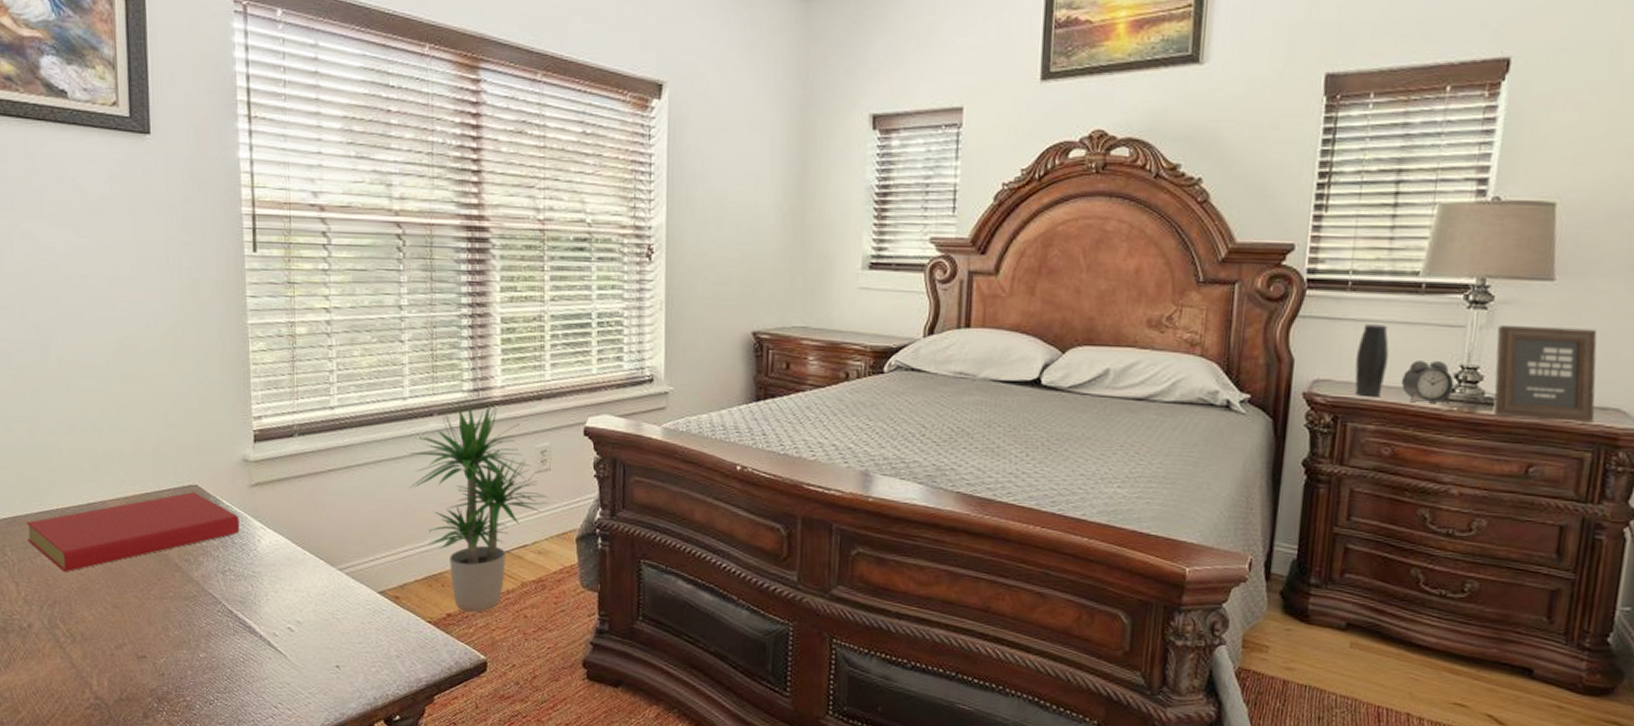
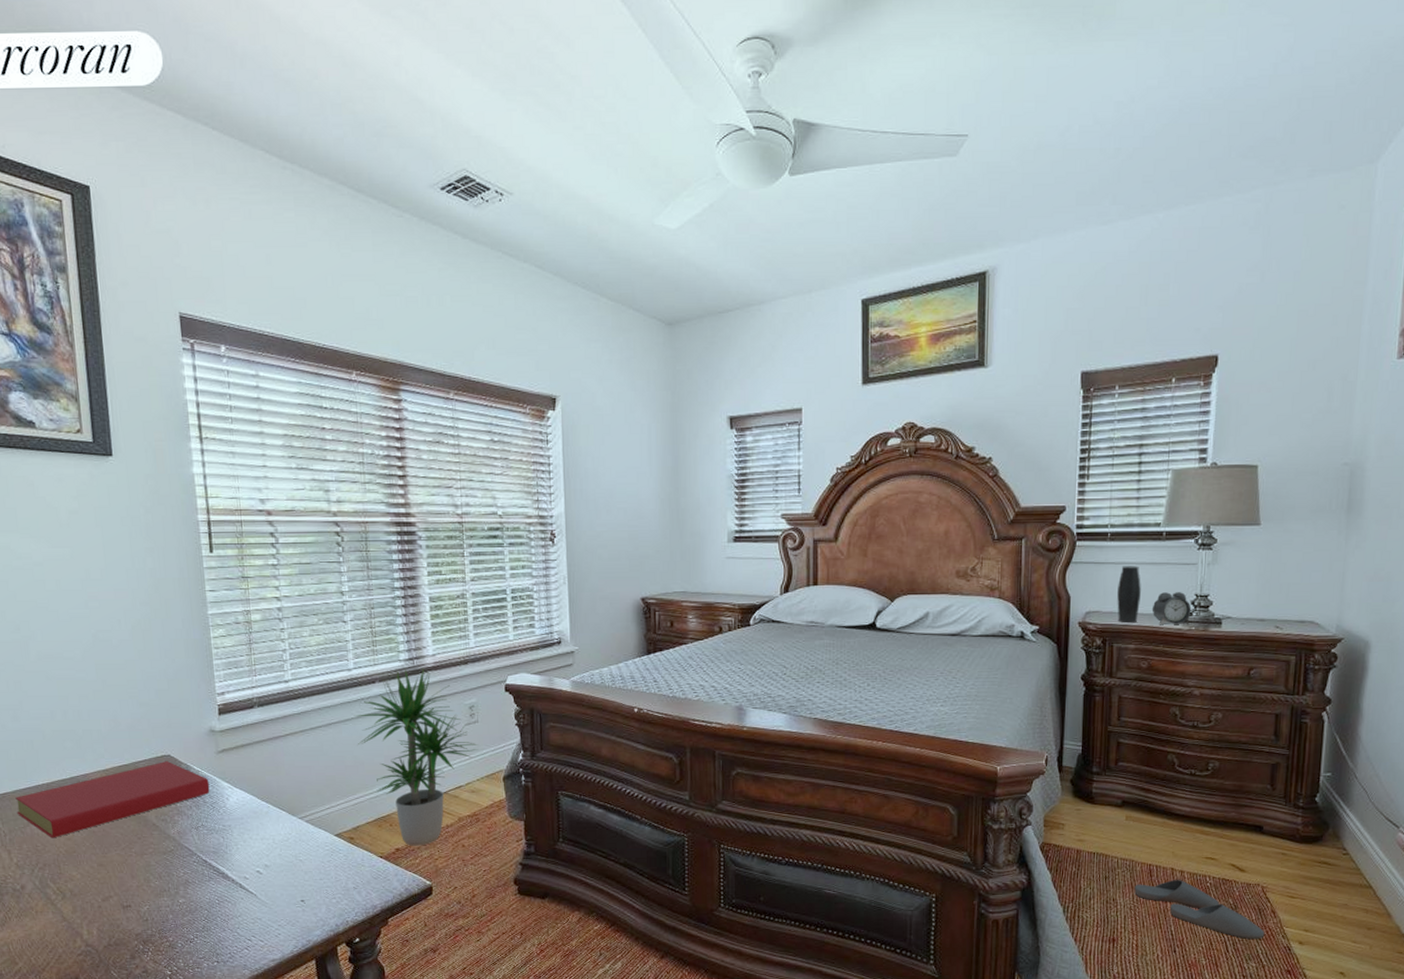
picture frame: present [1494,326,1598,422] -> none [1221,561,1296,633]

